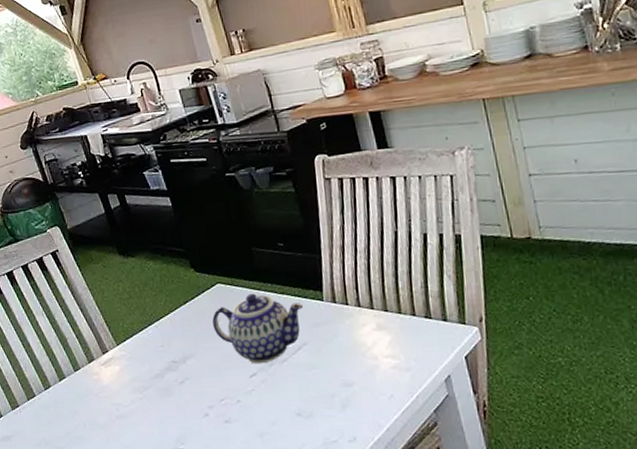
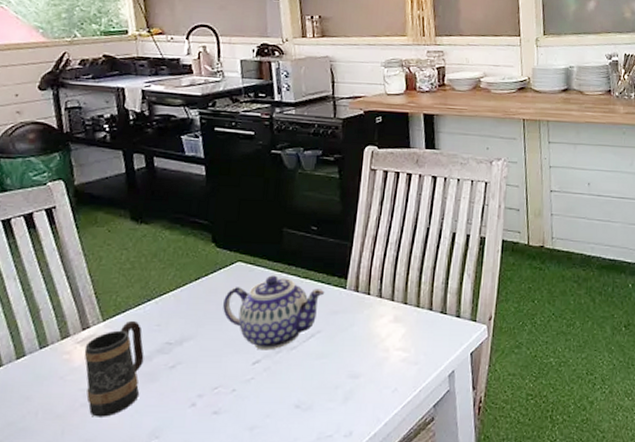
mug: none [108,343,160,427] -> present [84,320,144,417]

